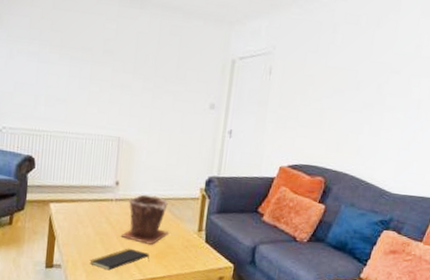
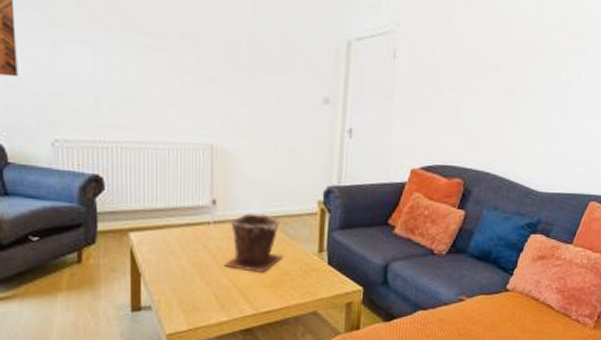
notepad: present [89,248,150,271] -> none [187,279,262,308]

